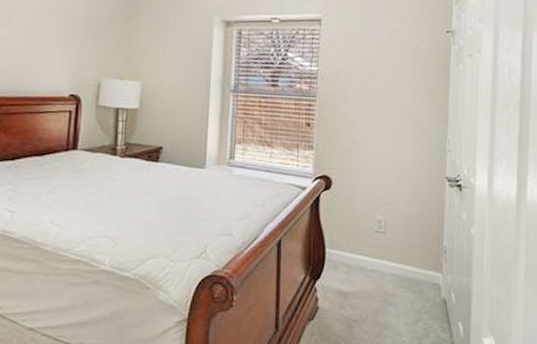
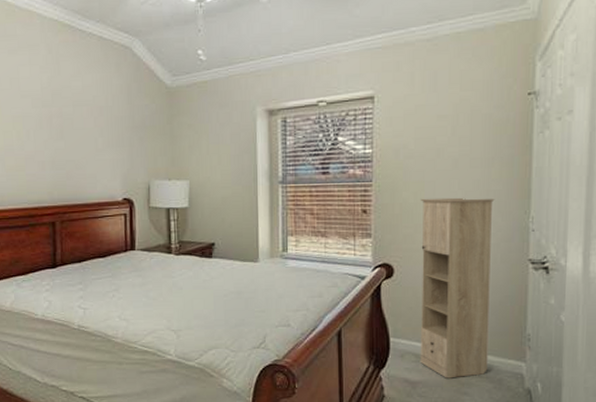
storage cabinet: none [352,116,419,289] -> present [420,197,495,378]

